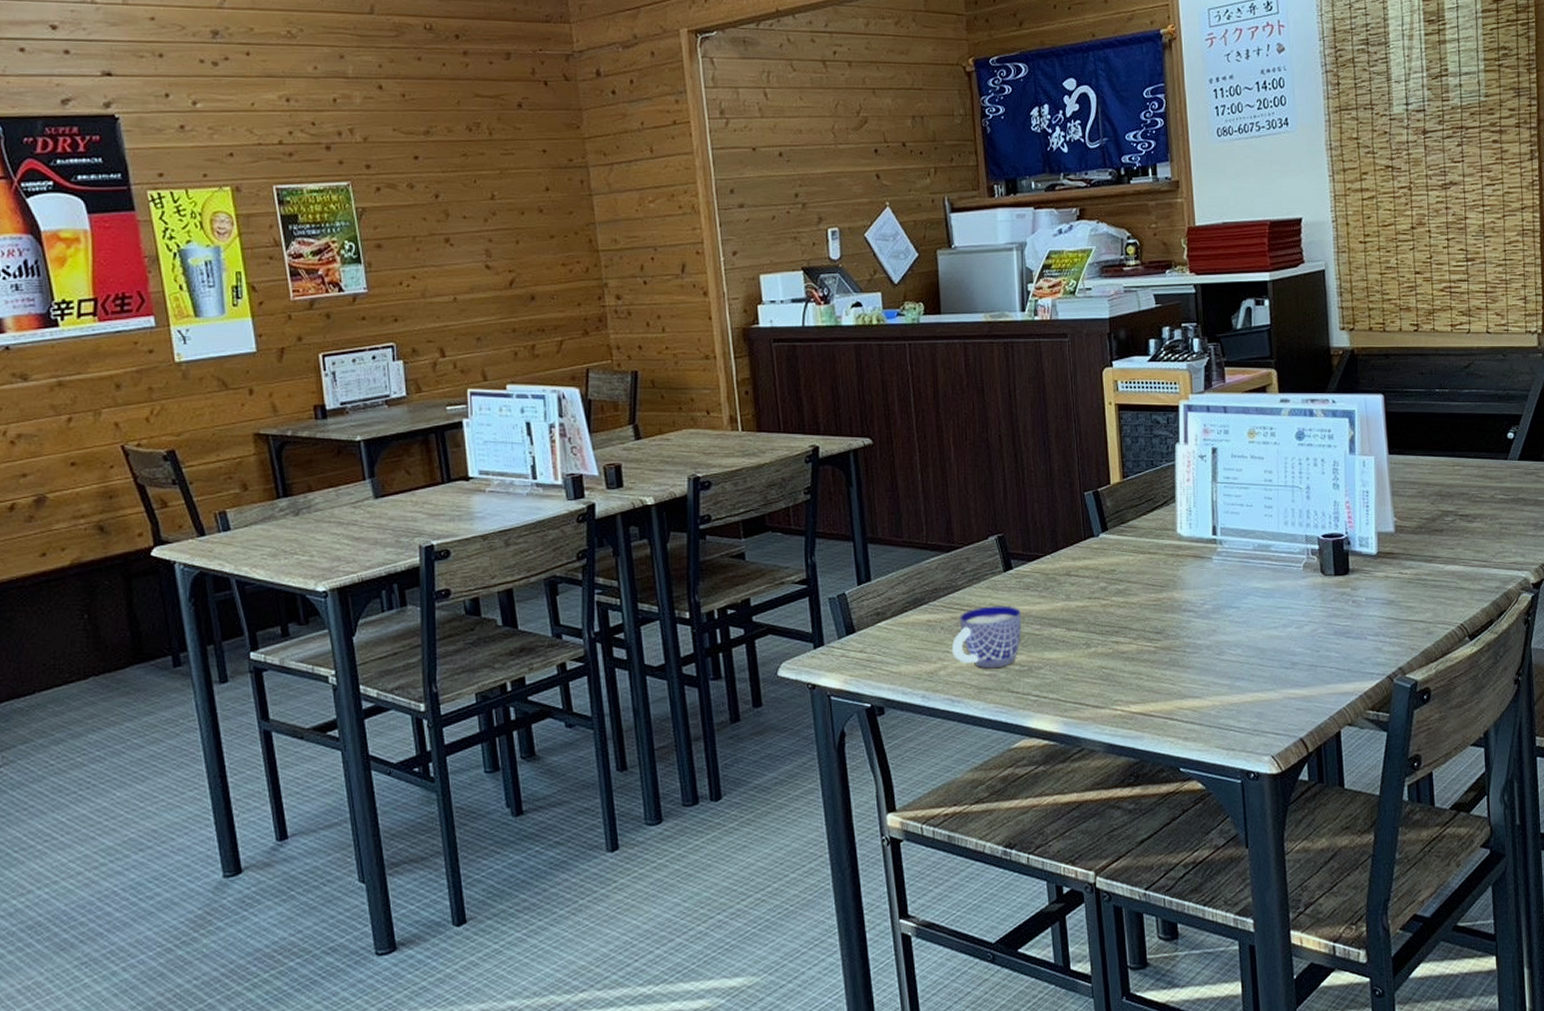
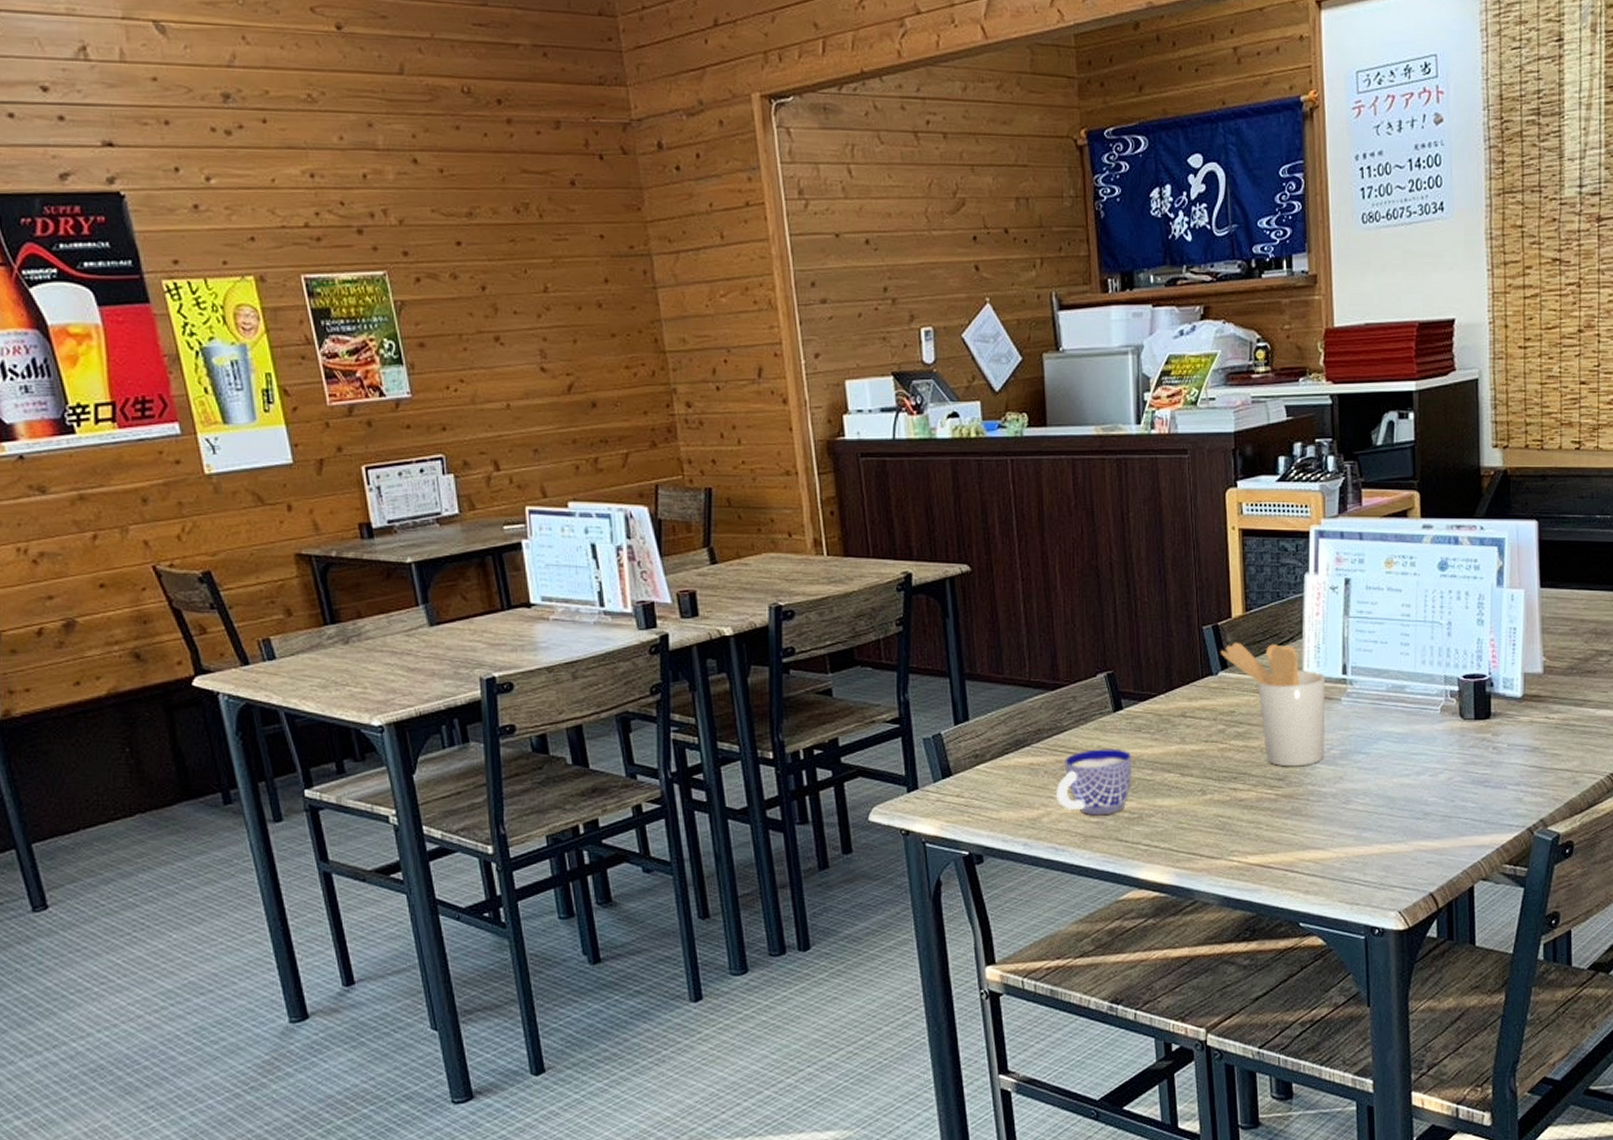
utensil holder: none [1101,506,1199,621] -> present [1220,642,1326,767]

